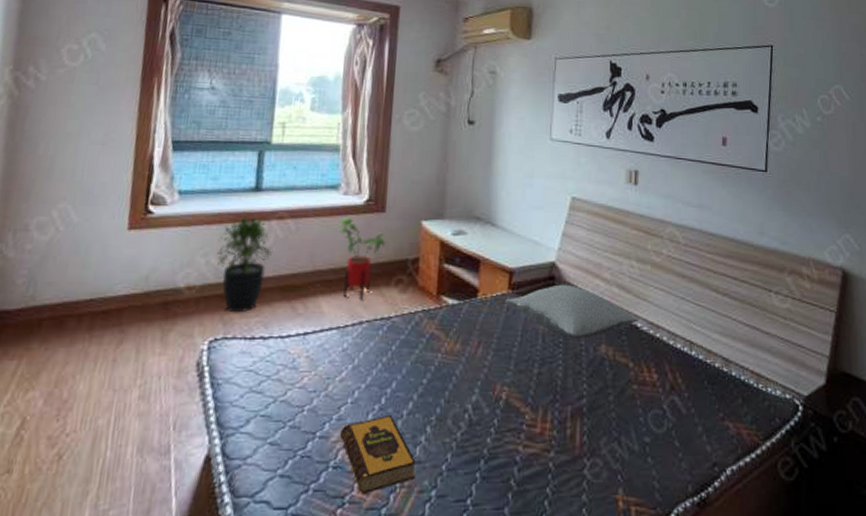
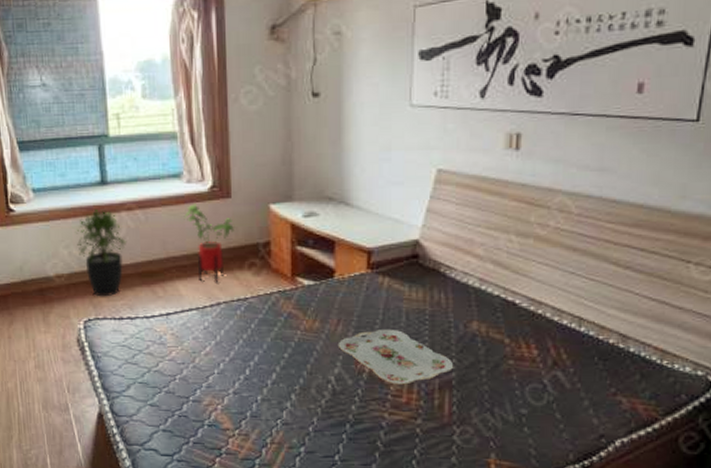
hardback book: present [339,414,416,495] -> none [210,383,284,448]
serving tray: none [477,351,585,413] -> present [337,328,454,385]
pillow: present [506,284,640,339] -> none [365,262,518,316]

